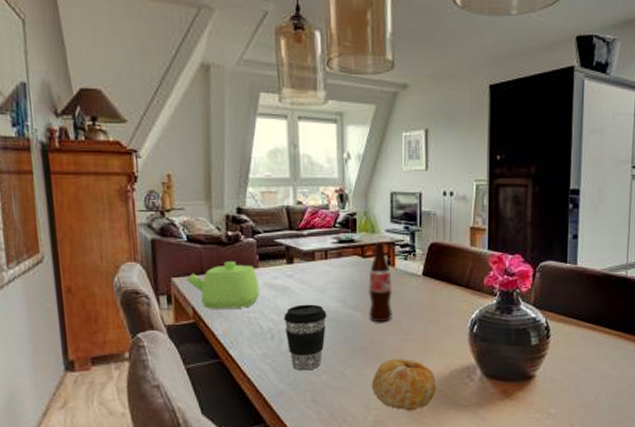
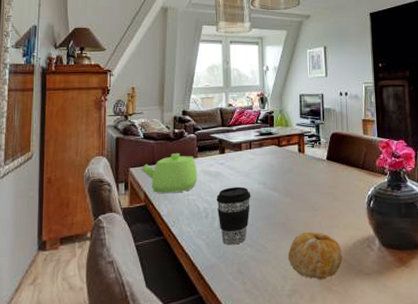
bottle: present [368,243,392,323] -> none [284,134,304,201]

